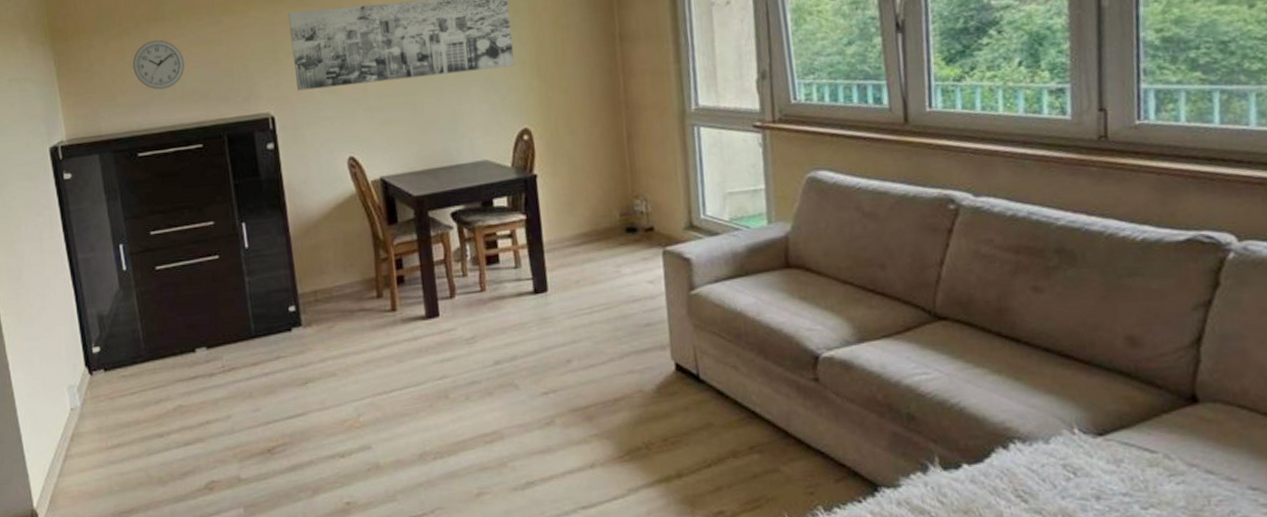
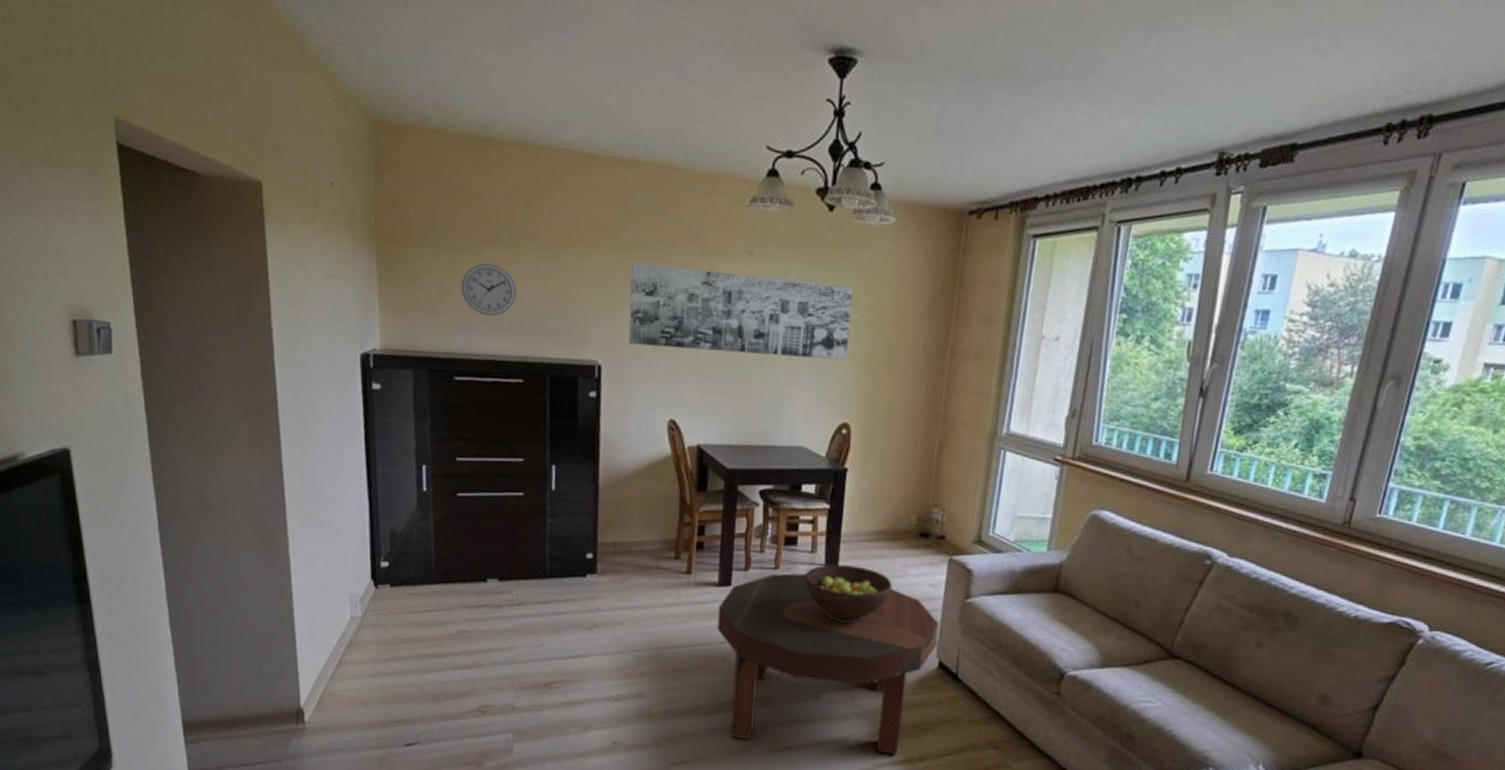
coffee table: none [430,291,669,481] -> present [717,573,939,754]
fruit bowl: none [513,274,608,337] -> present [804,563,892,623]

